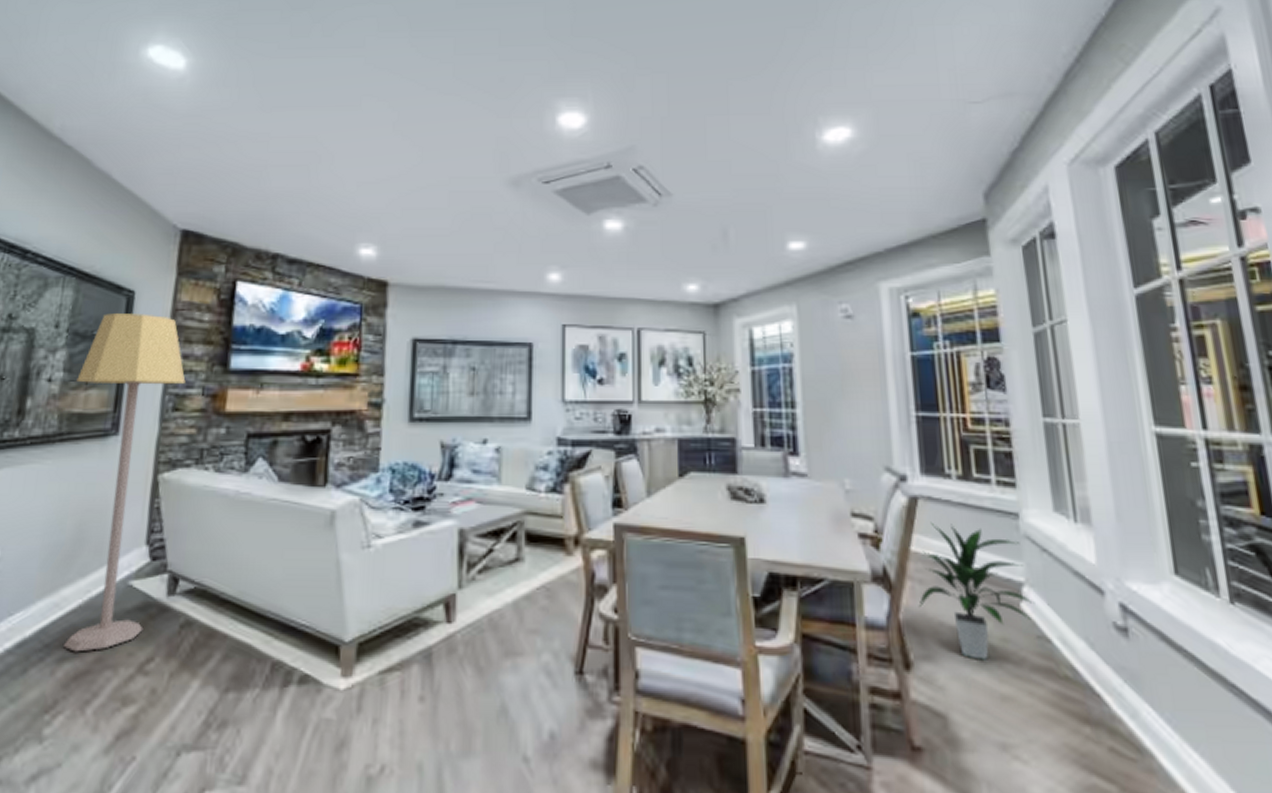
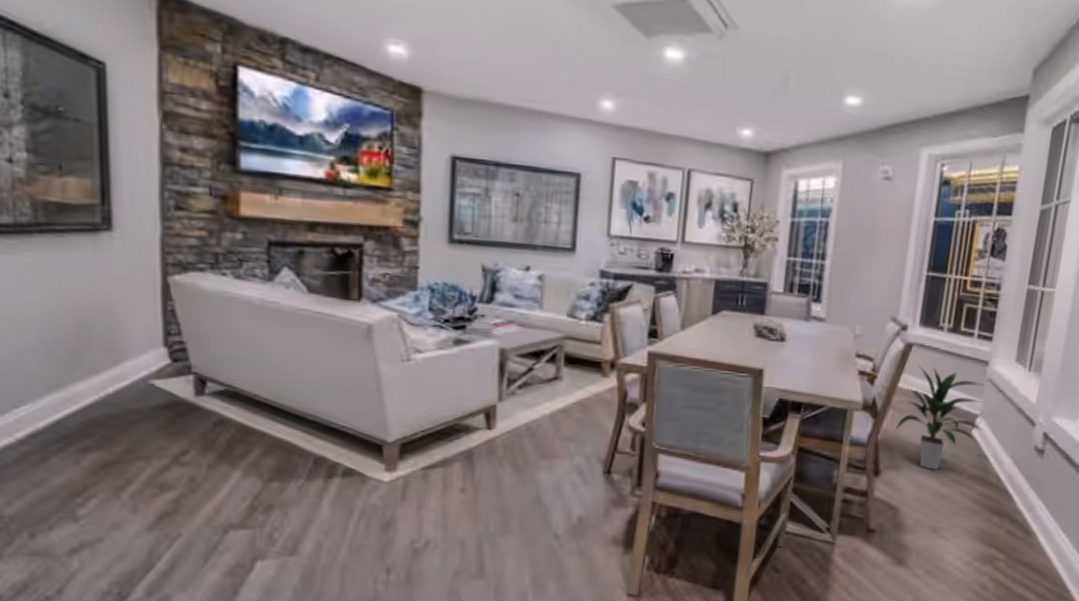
lamp: present [62,313,186,652] -> none [46,87,187,444]

